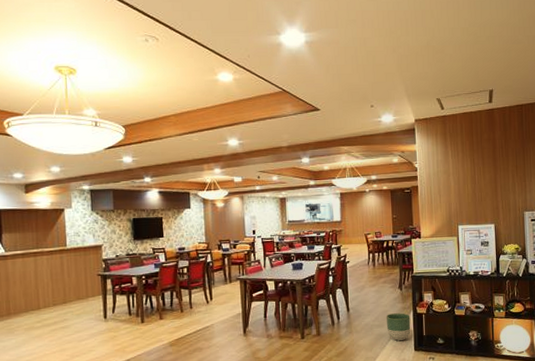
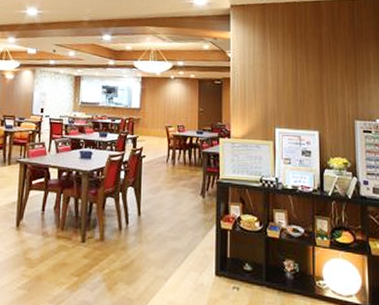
planter: present [386,313,411,341] -> none [183,225,213,260]

